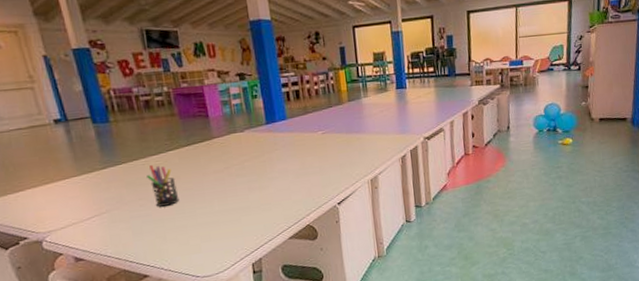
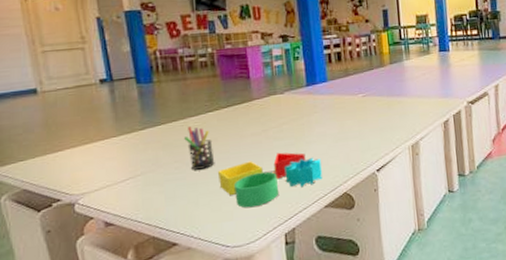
toy blocks: none [182,188,286,241] -> present [217,152,322,208]

